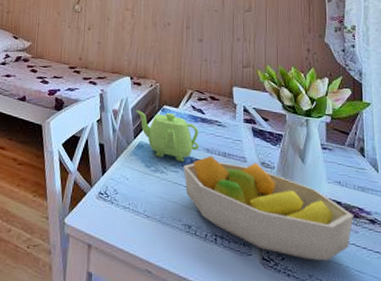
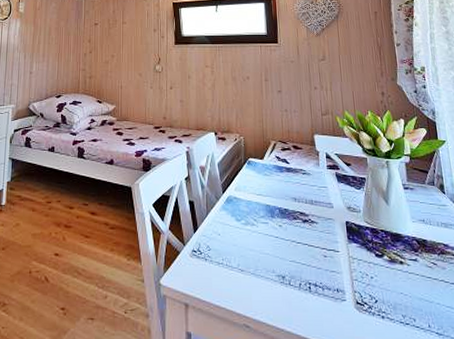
teapot: present [136,109,199,163] -> none [222,164,286,213]
fruit bowl: present [183,155,354,261] -> none [272,204,440,300]

